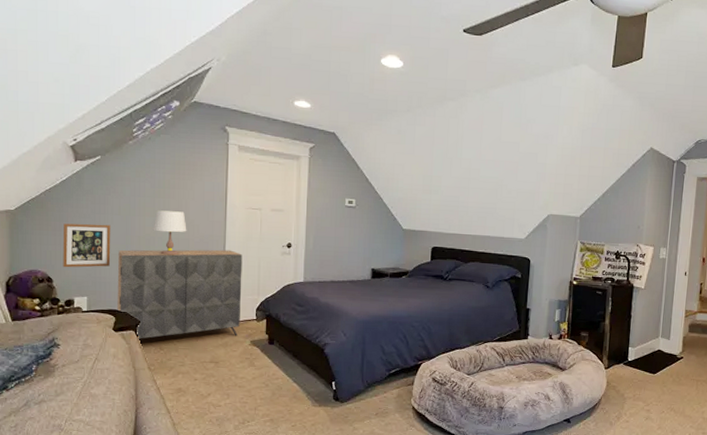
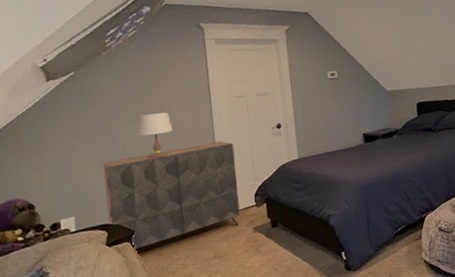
picture frame: present [63,223,111,268] -> none [41,138,96,191]

